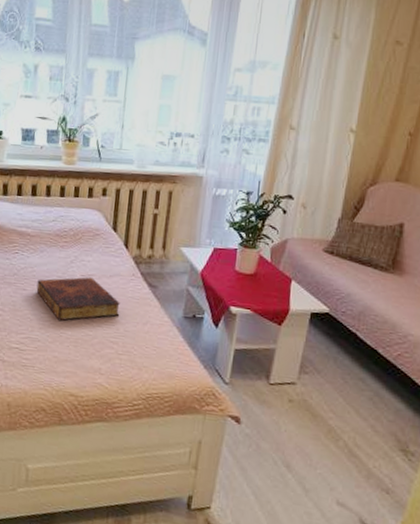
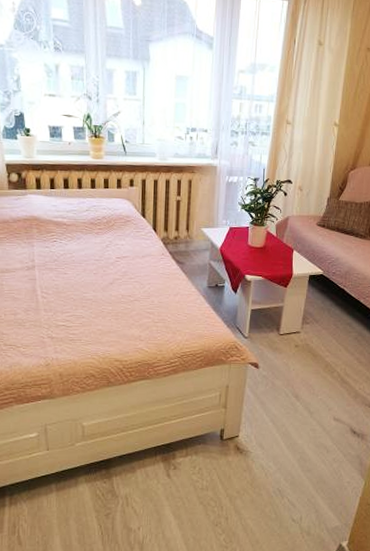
book: present [36,277,120,322] -> none [77,258,154,299]

